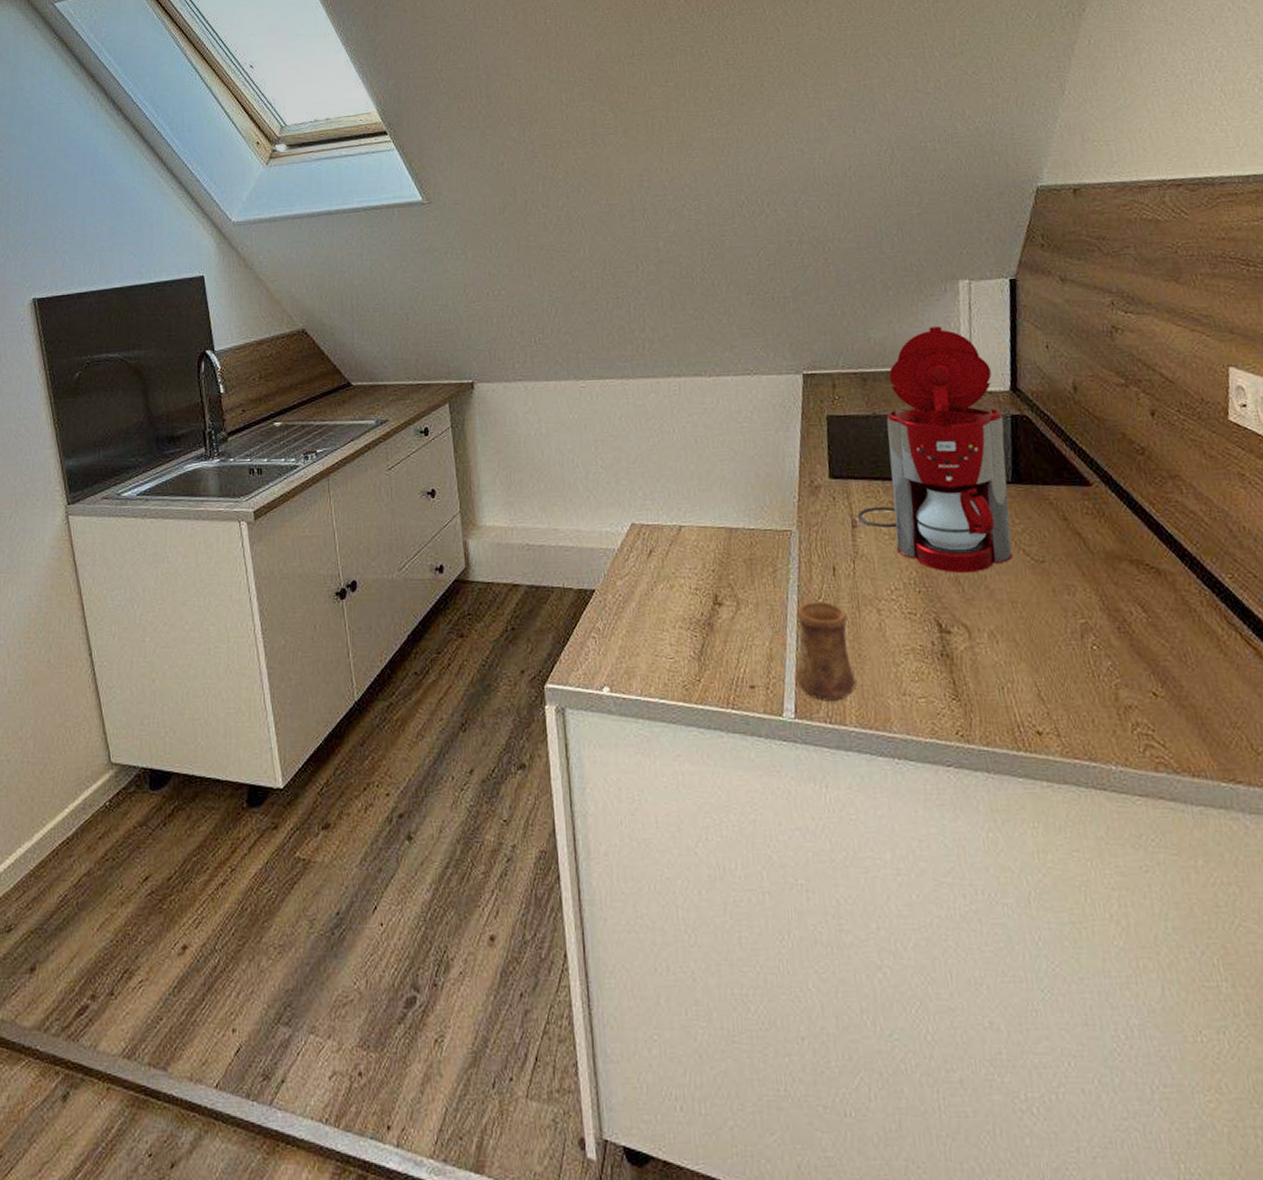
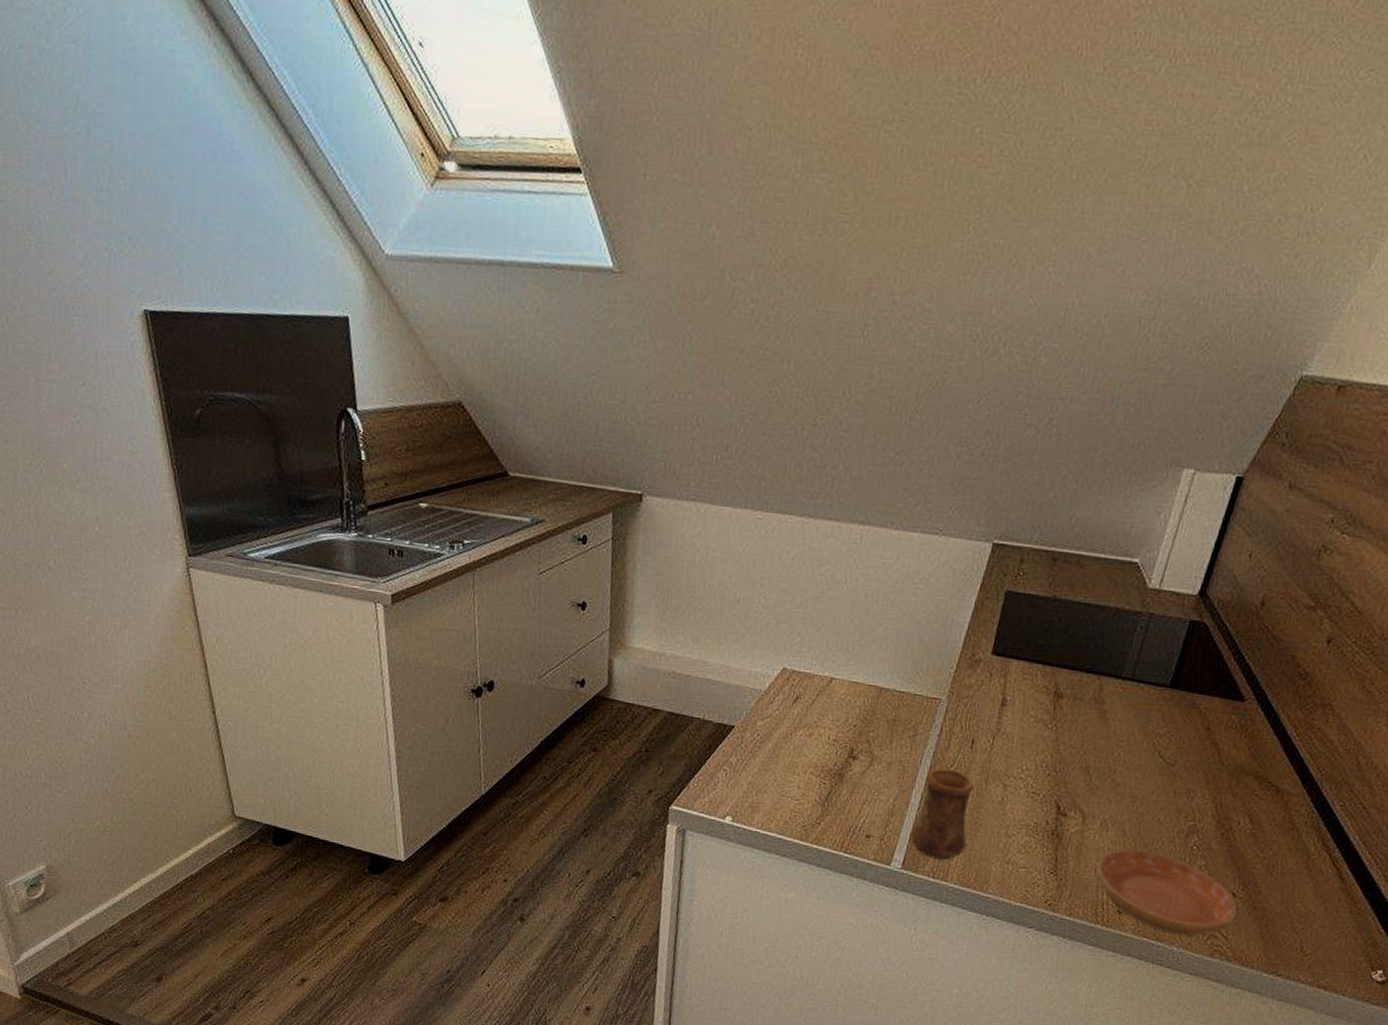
coffee maker: present [856,326,1014,574] -> none [1008,514,1186,765]
saucer: none [998,658,1166,750] -> present [1095,849,1238,936]

